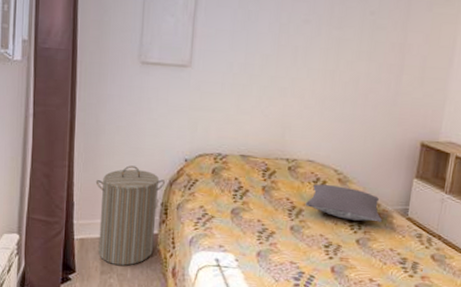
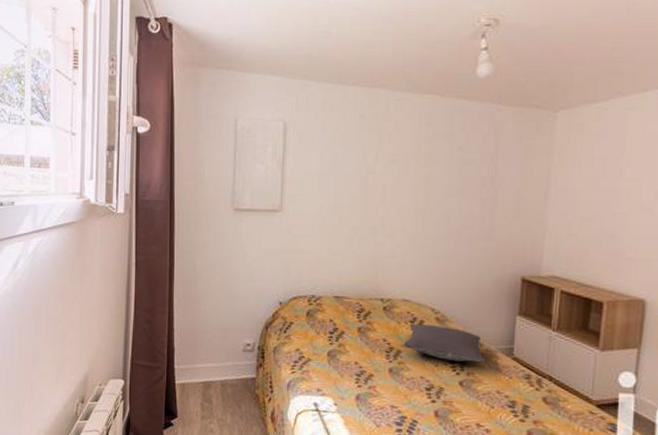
laundry hamper: present [95,165,166,266] -> none [194,310,262,411]

